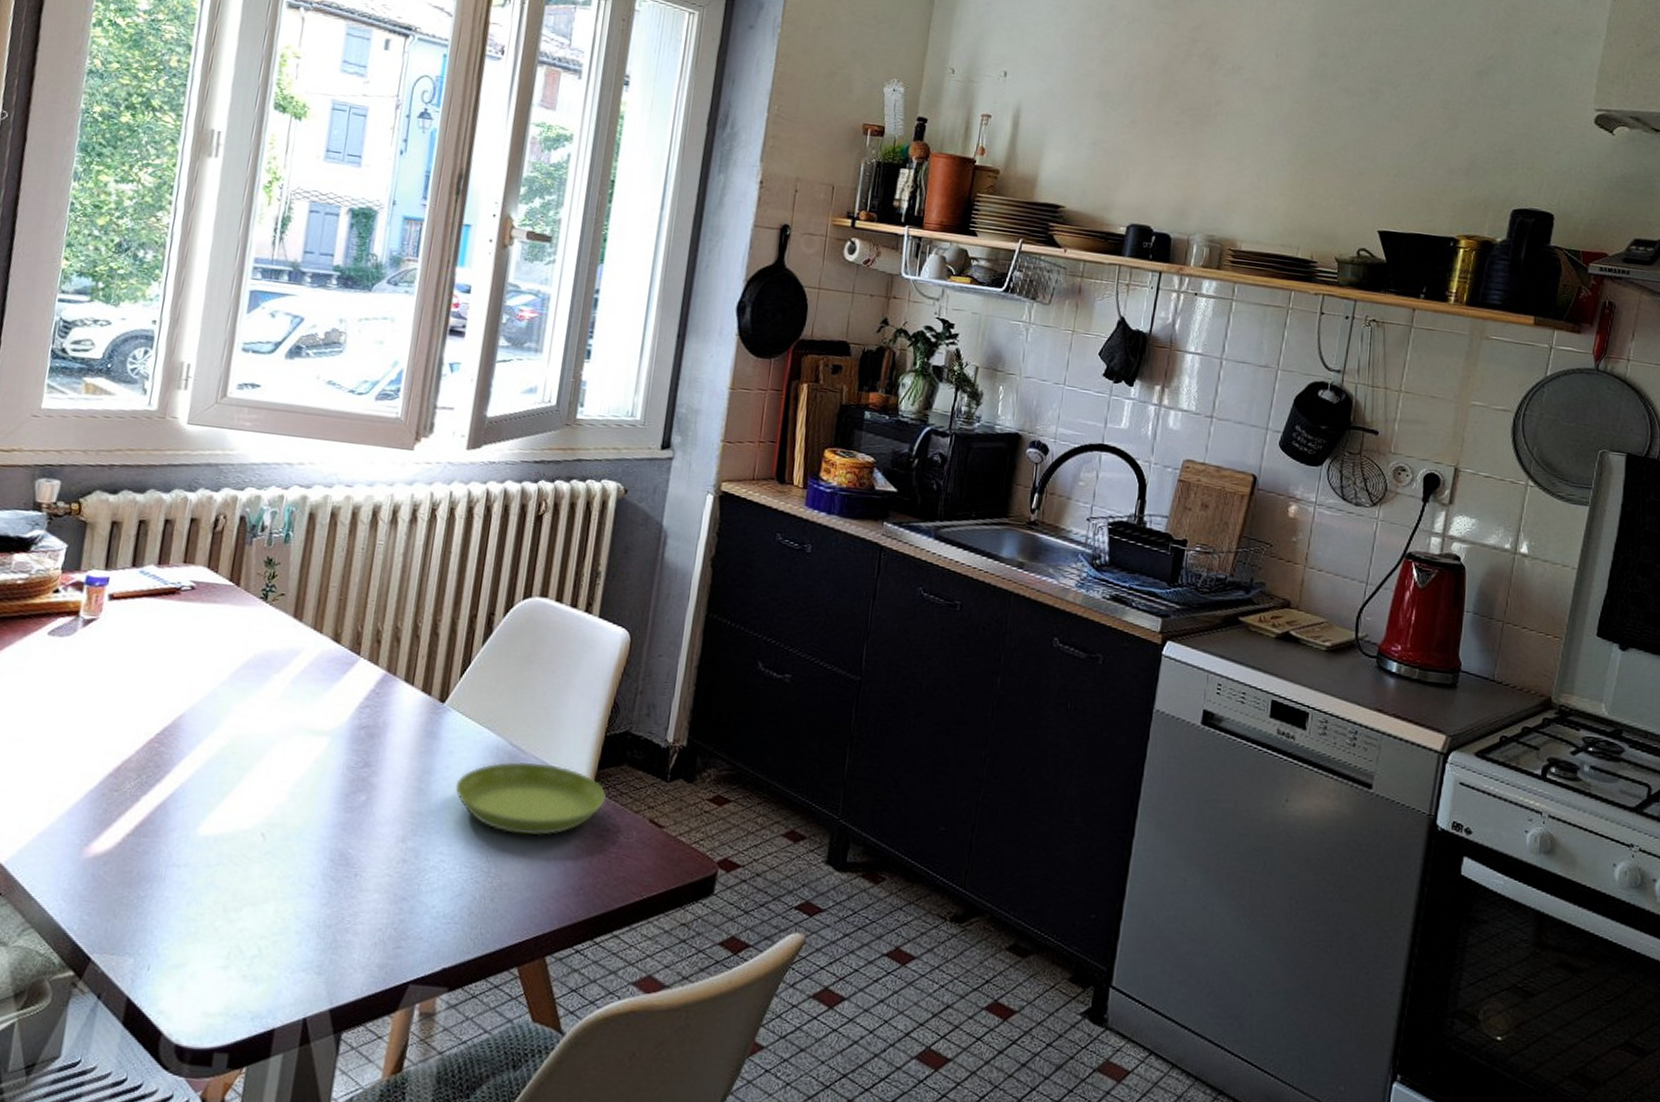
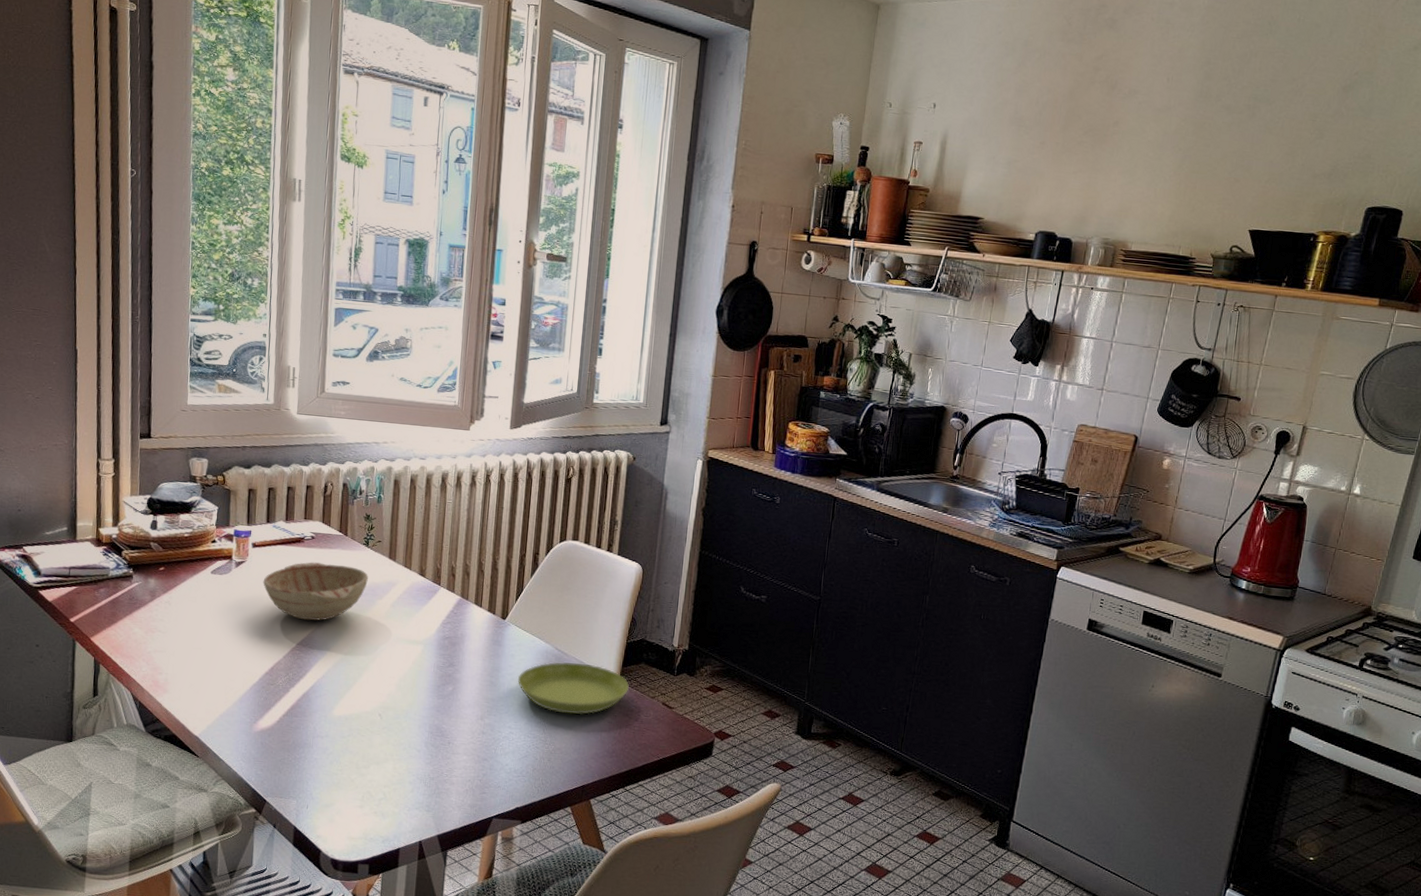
decorative bowl: none [118,621,264,702] -> present [263,562,368,621]

